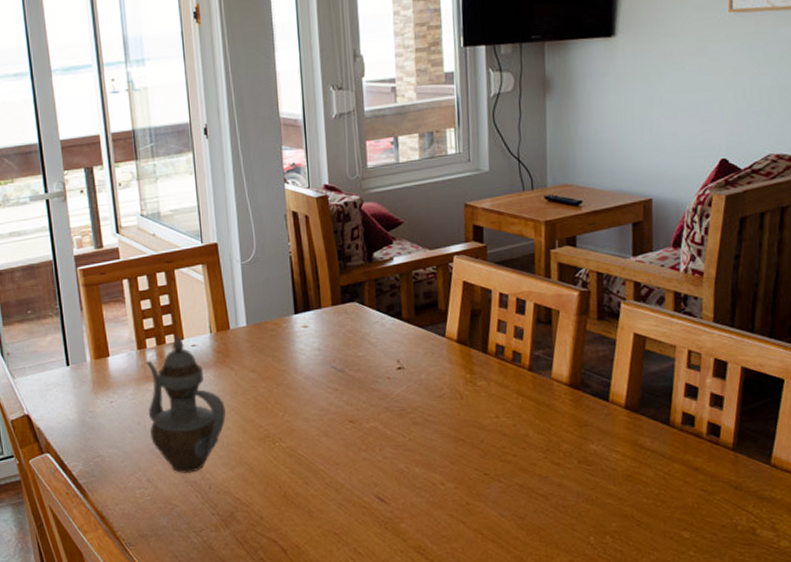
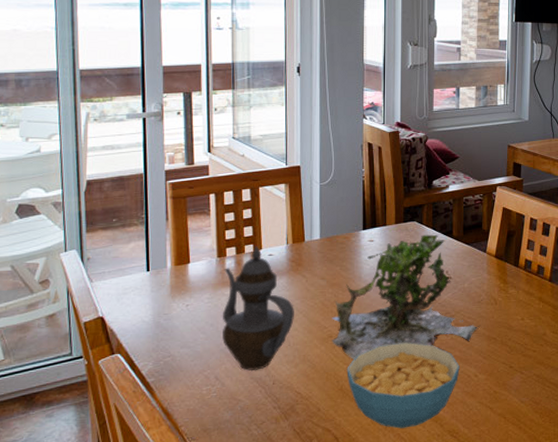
plant: none [267,317,443,463] -> present [332,234,480,359]
cereal bowl: none [289,443,422,542] -> present [347,342,460,429]

